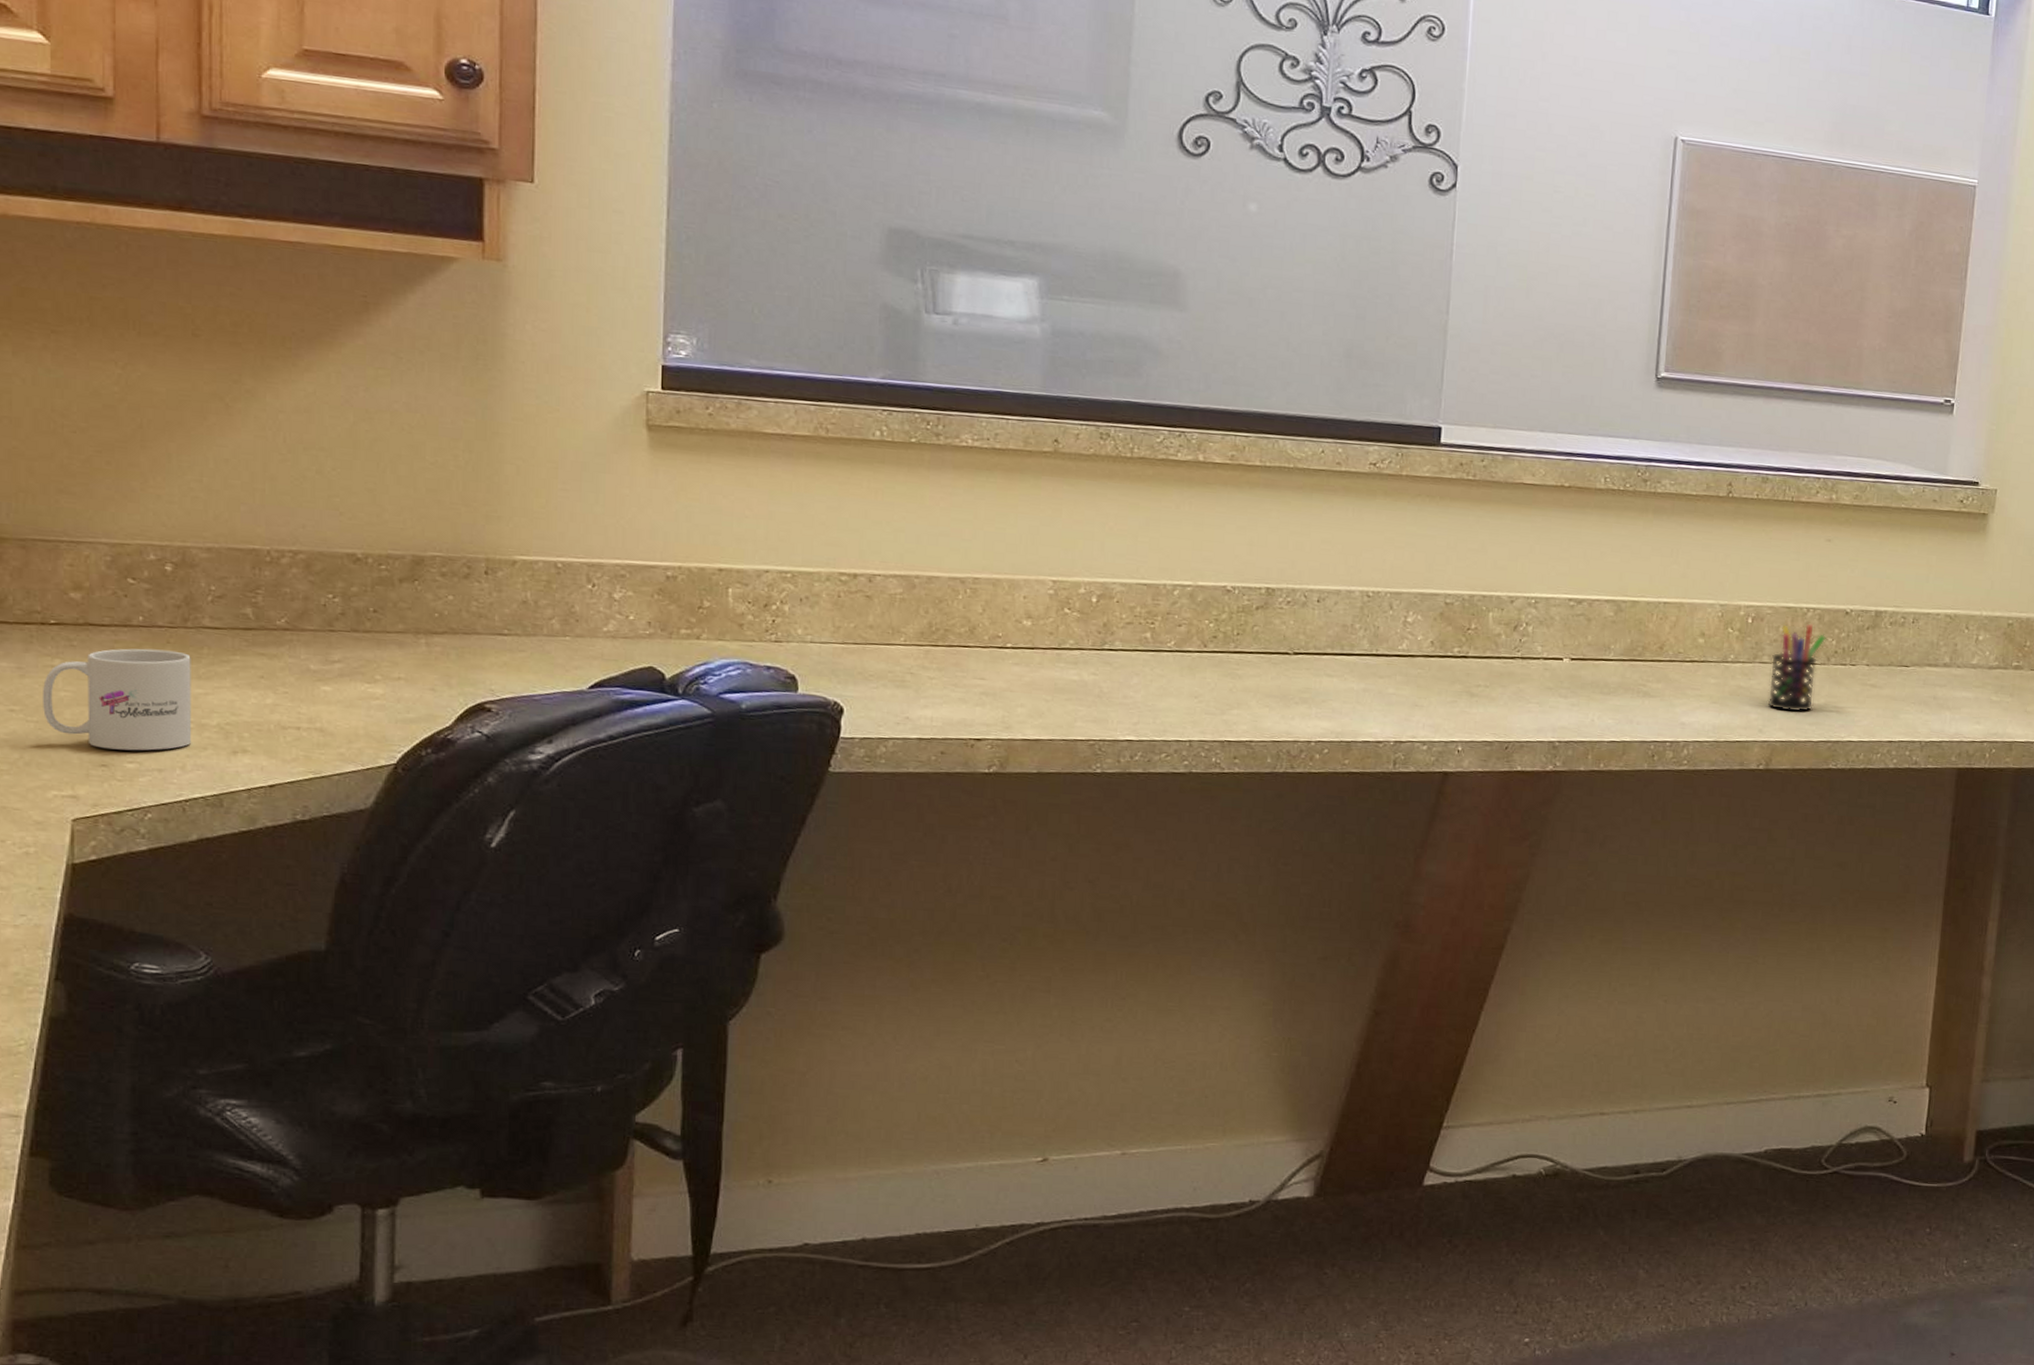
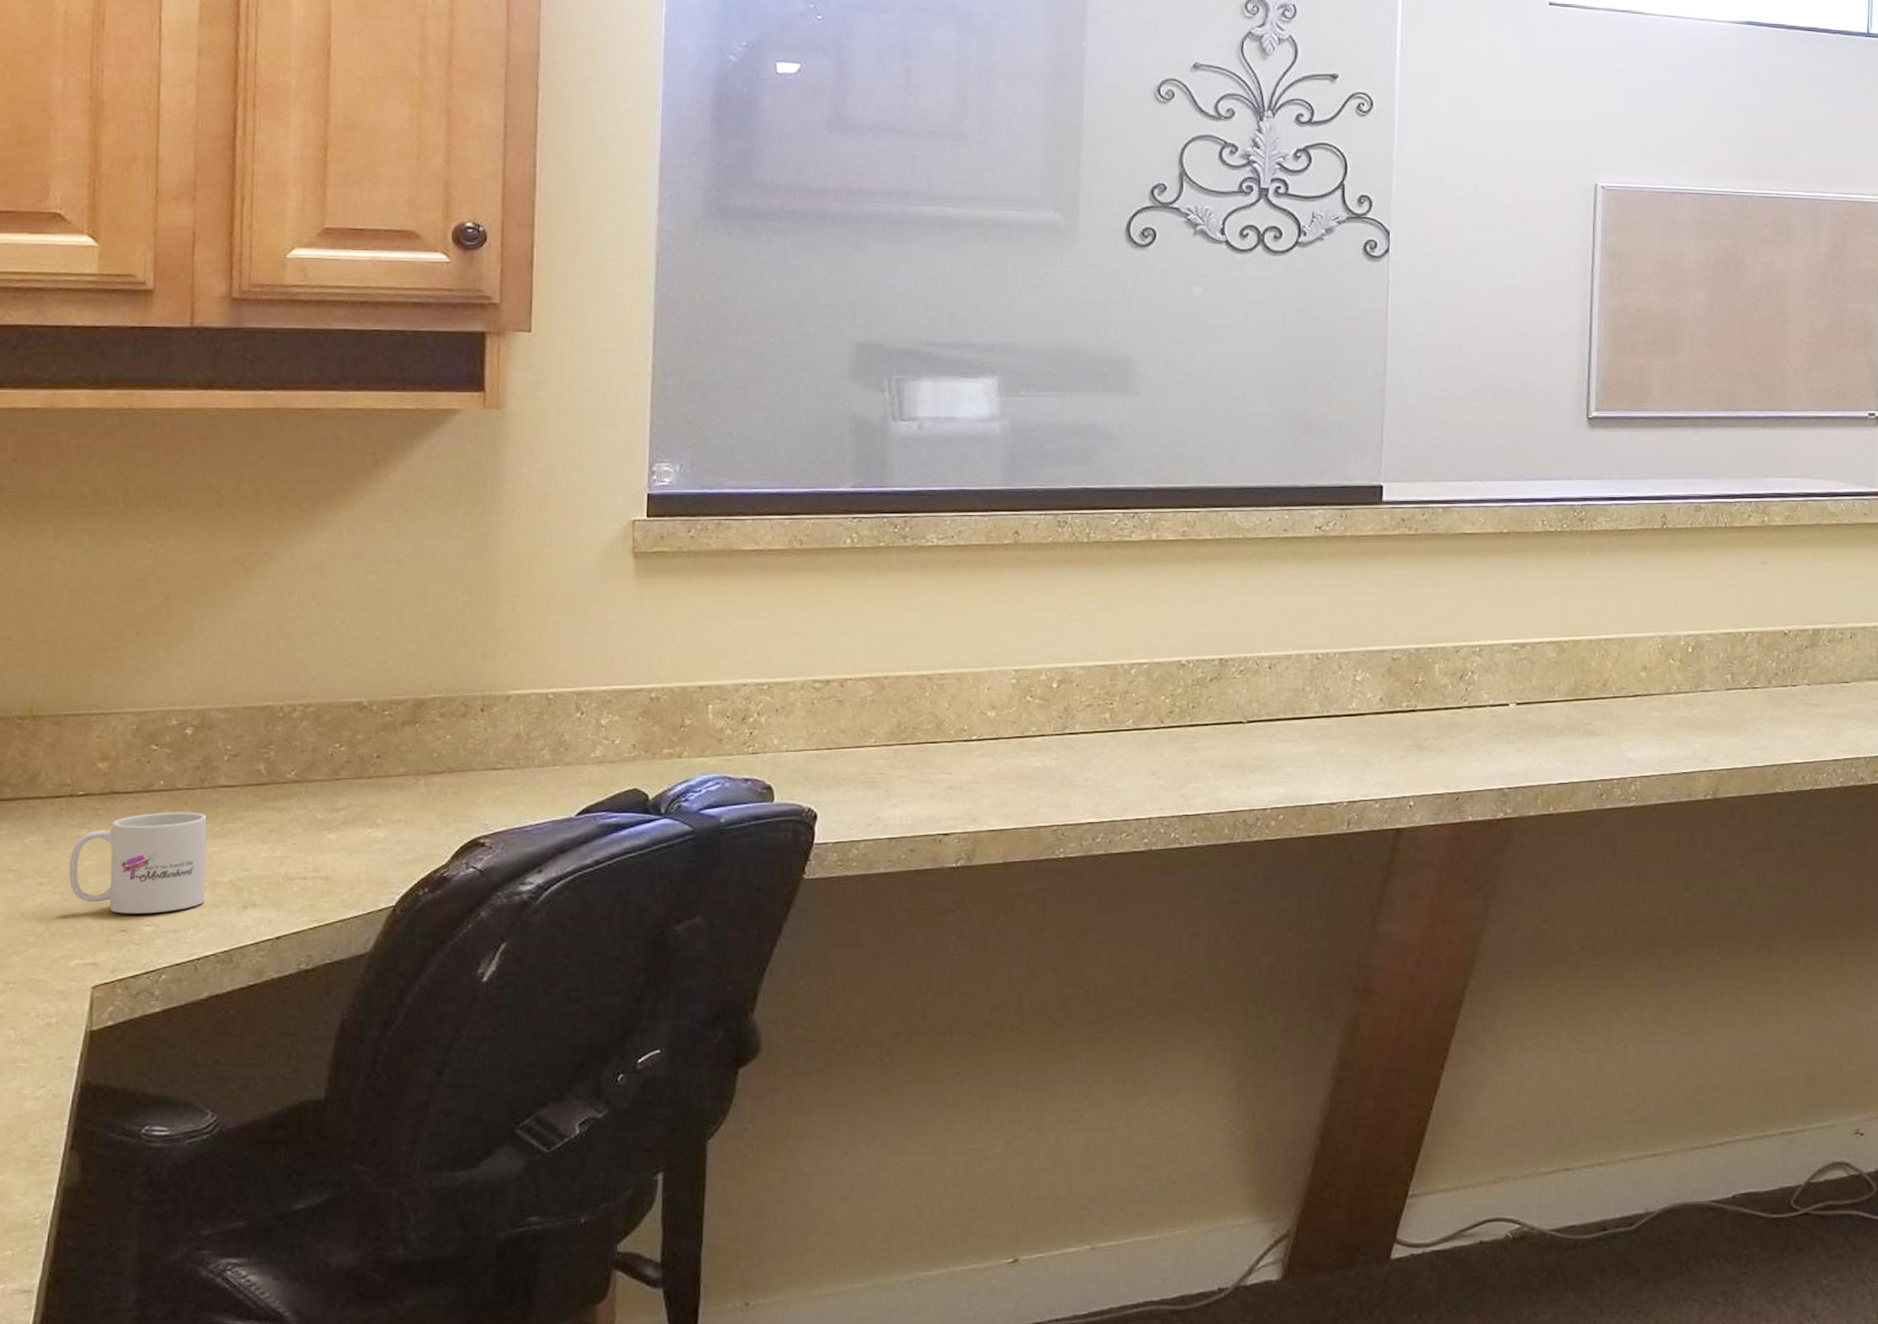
pen holder: present [1767,623,1826,712] -> none [1711,647,1766,738]

